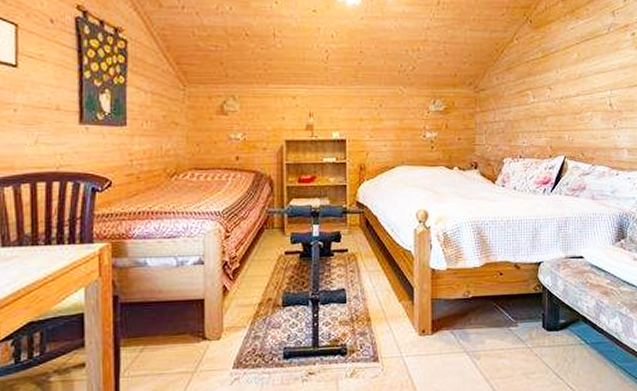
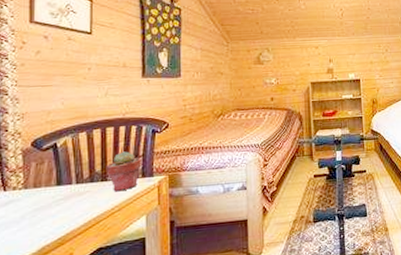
potted succulent: none [37,212,79,259] -> present [106,151,141,192]

